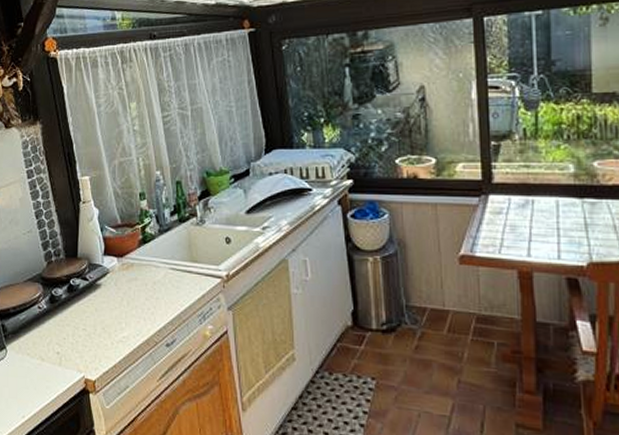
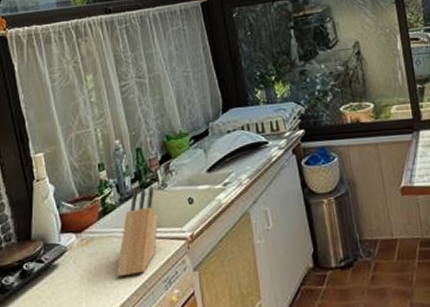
knife block: none [154,221,196,305] -> present [117,186,159,278]

